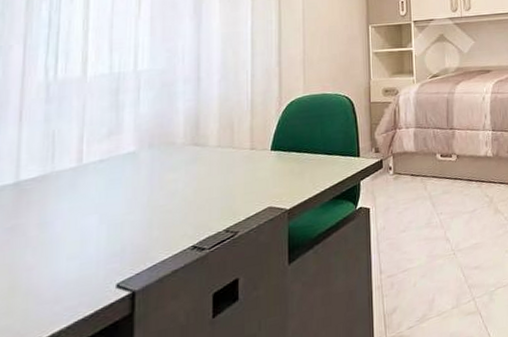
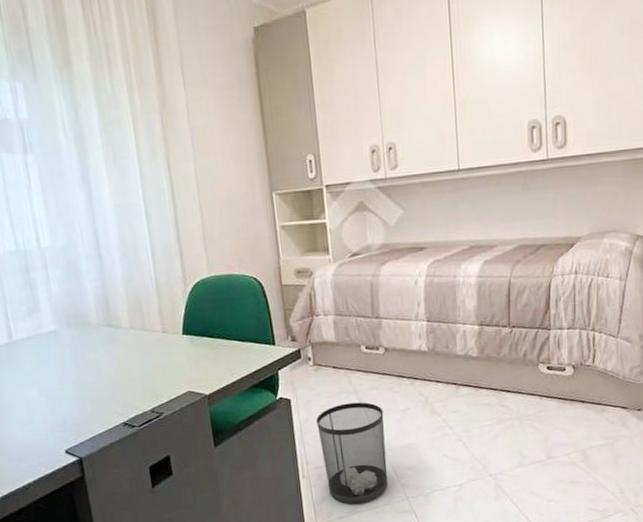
waste bin: none [393,206,457,312] -> present [316,402,388,504]

